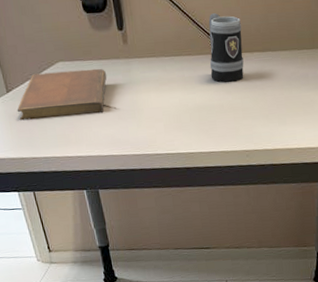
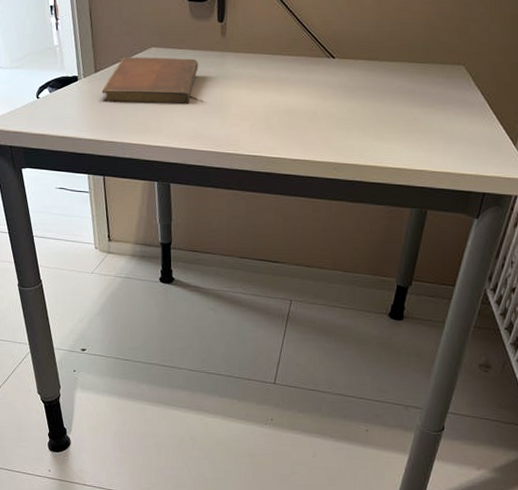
mug: present [208,13,244,83] -> none [308,15,350,89]

